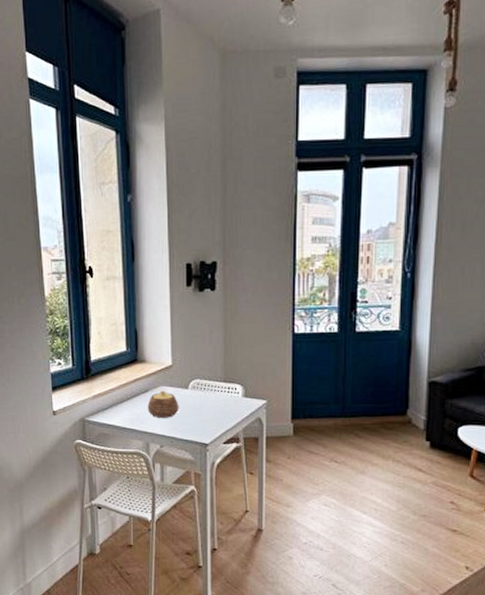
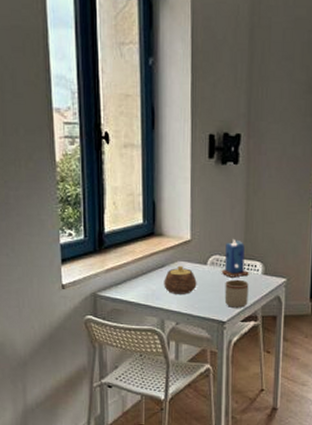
candle: none [202,362,230,401] -> present [221,238,249,278]
mug: none [206,402,230,430] -> present [224,279,249,308]

